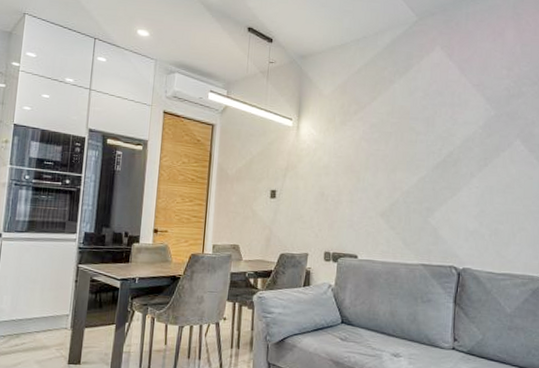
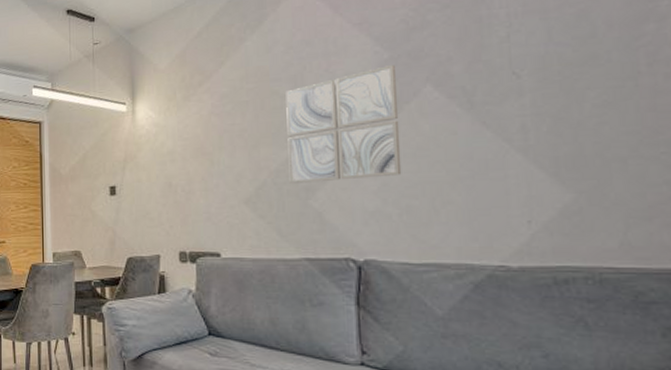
wall art: none [416,121,499,205] -> present [286,65,402,183]

